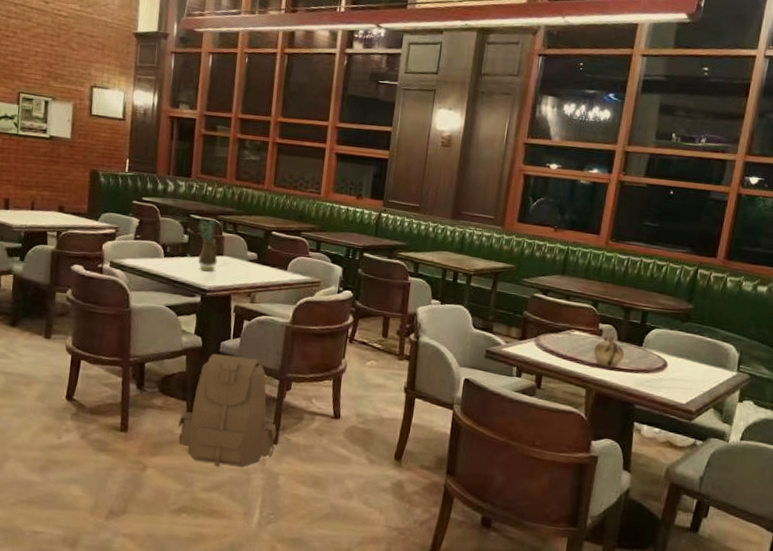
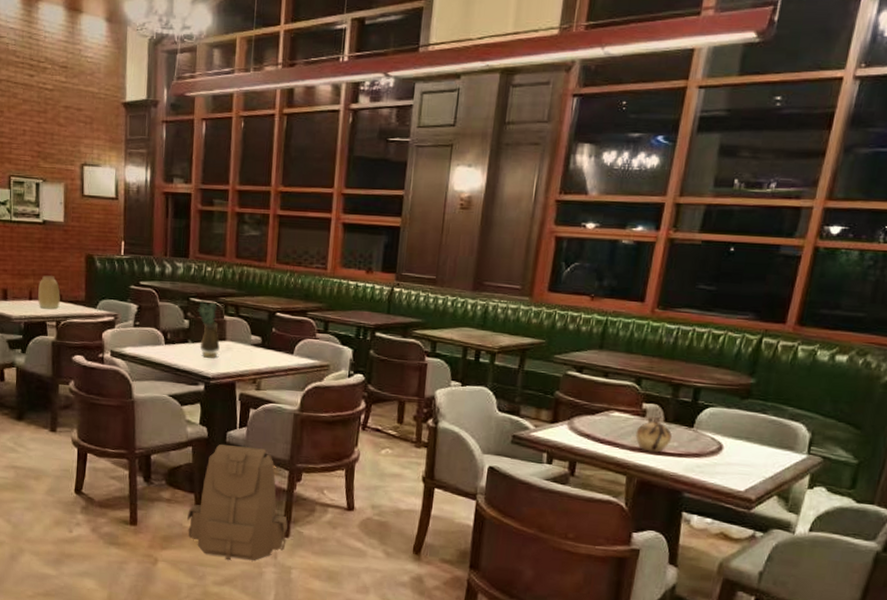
vase: none [40,187,63,221] -> present [38,275,60,310]

